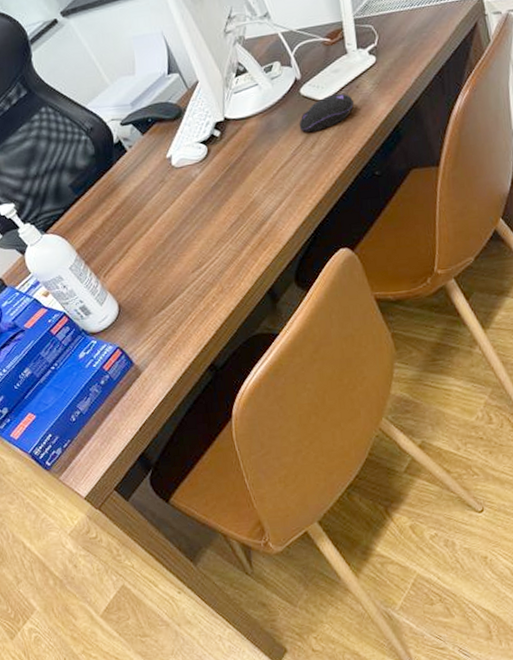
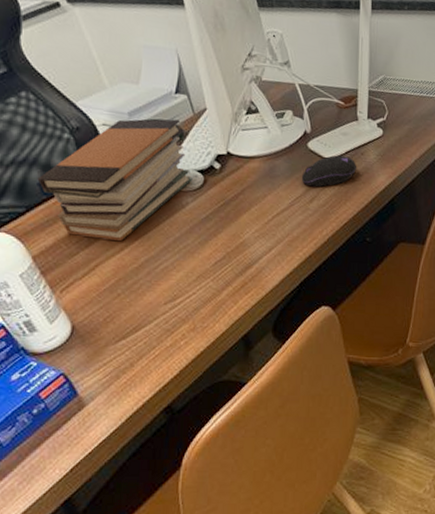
book stack: none [67,98,197,225] -> present [37,119,193,242]

